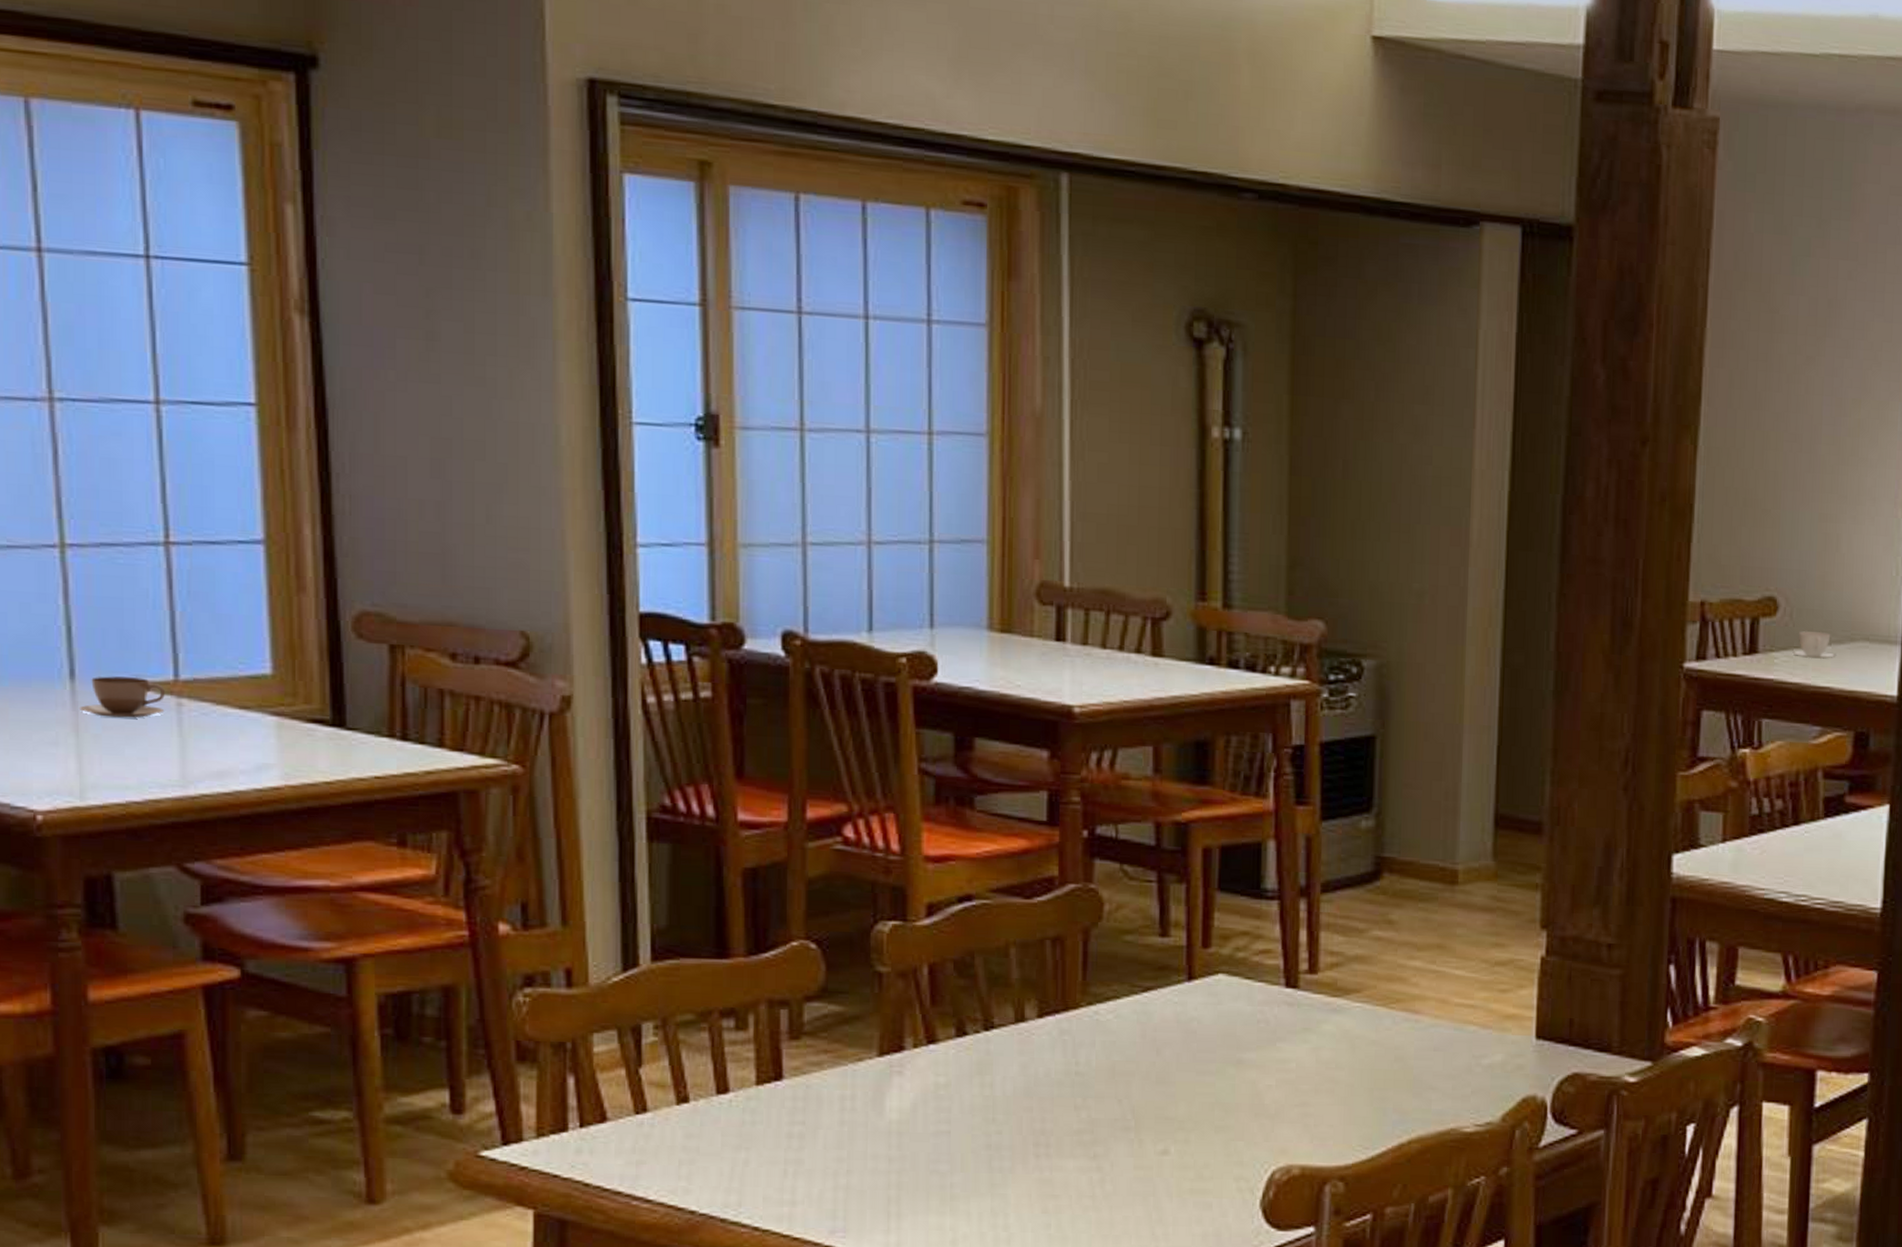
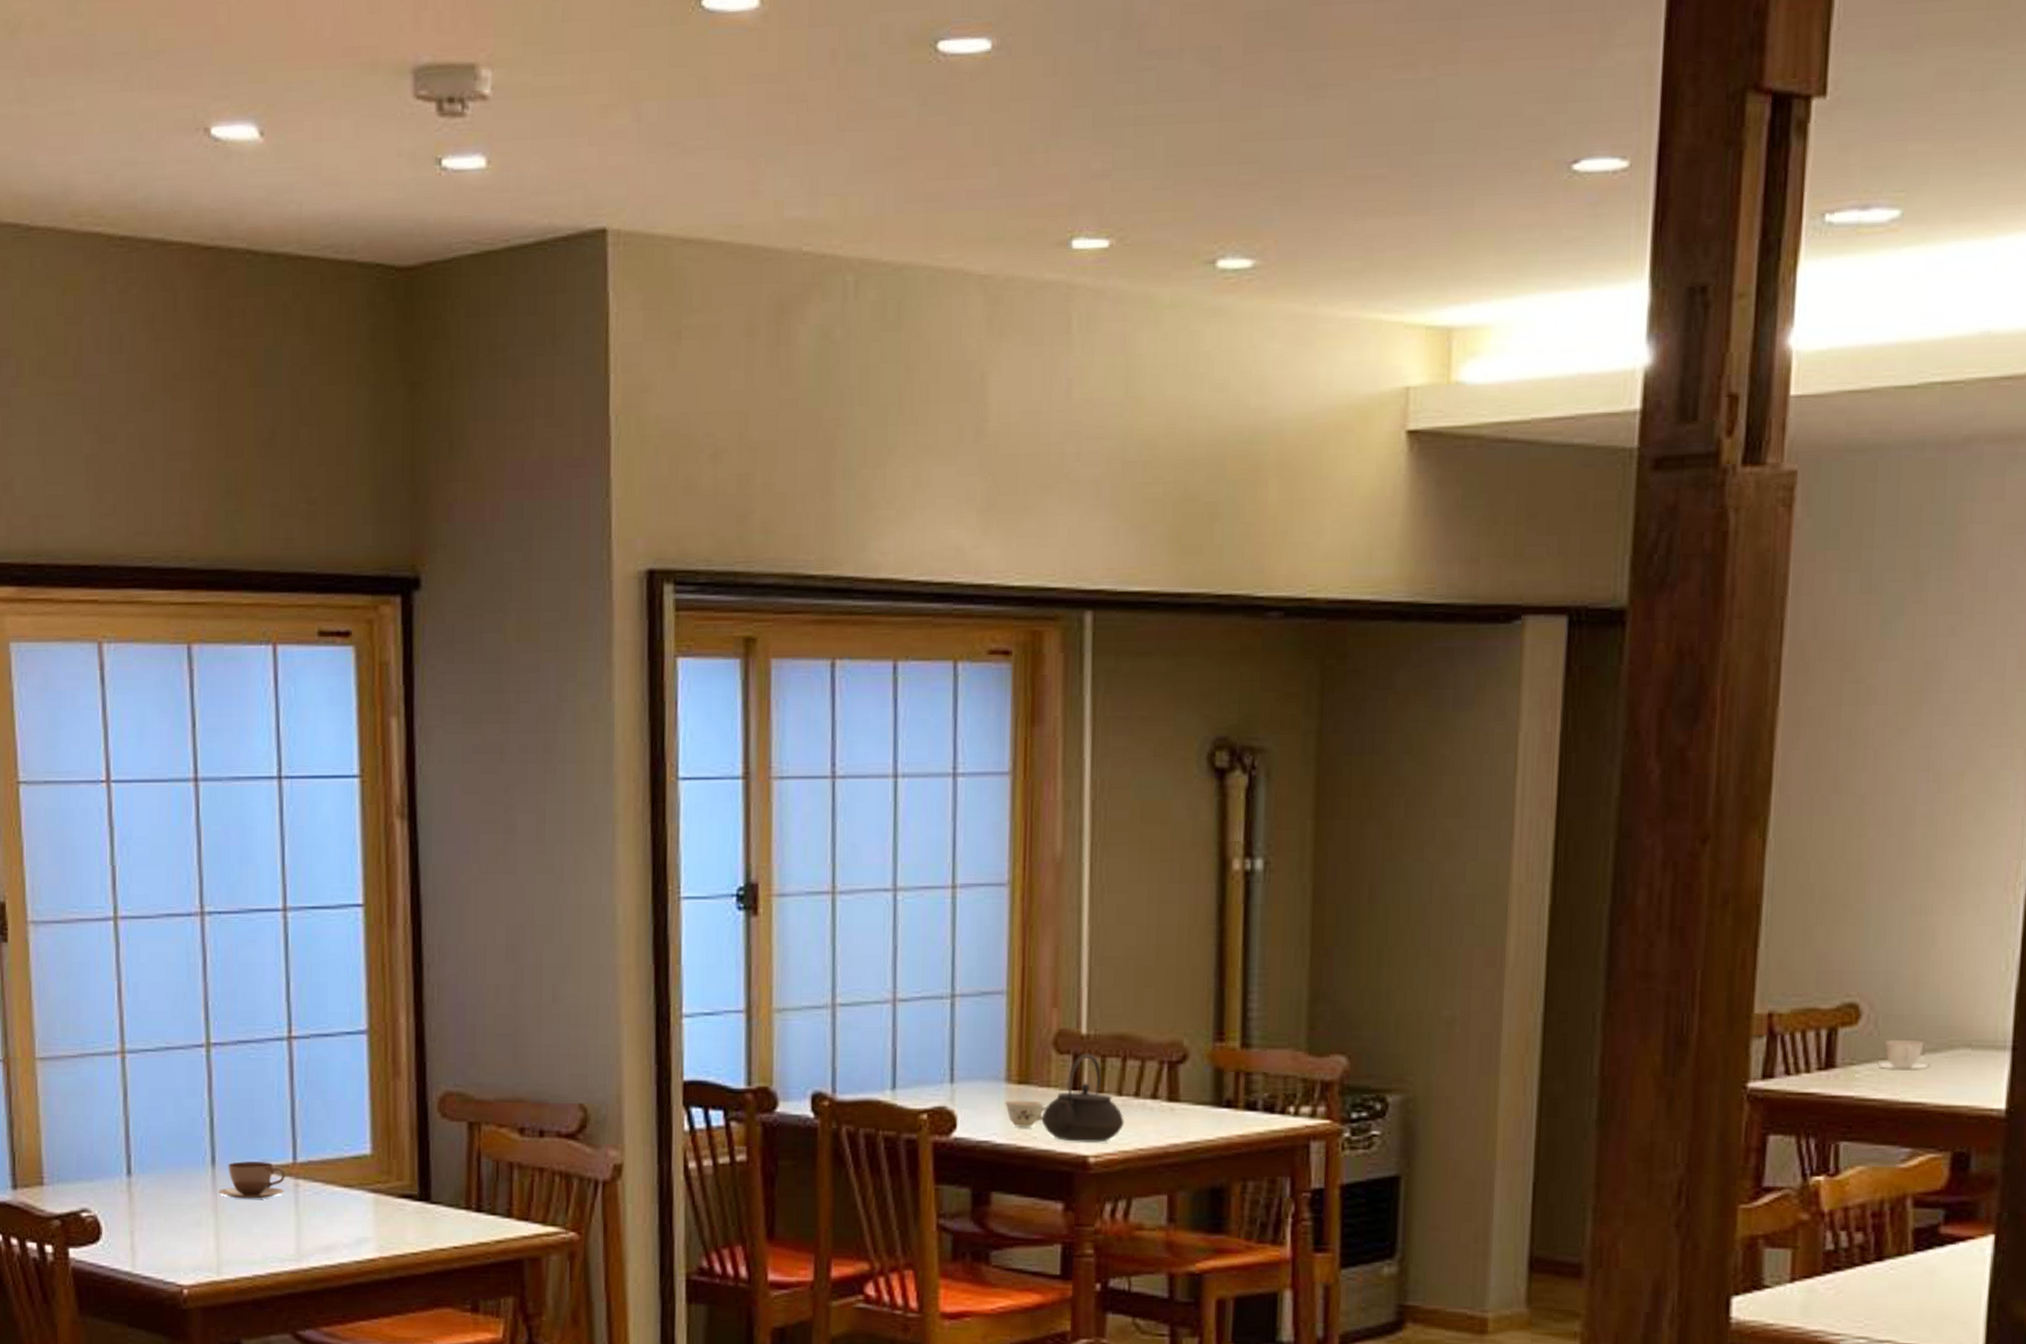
teacup: none [986,648,1030,676] -> present [1004,1100,1047,1127]
teapot: none [1025,604,1109,694] -> present [1041,1052,1124,1143]

